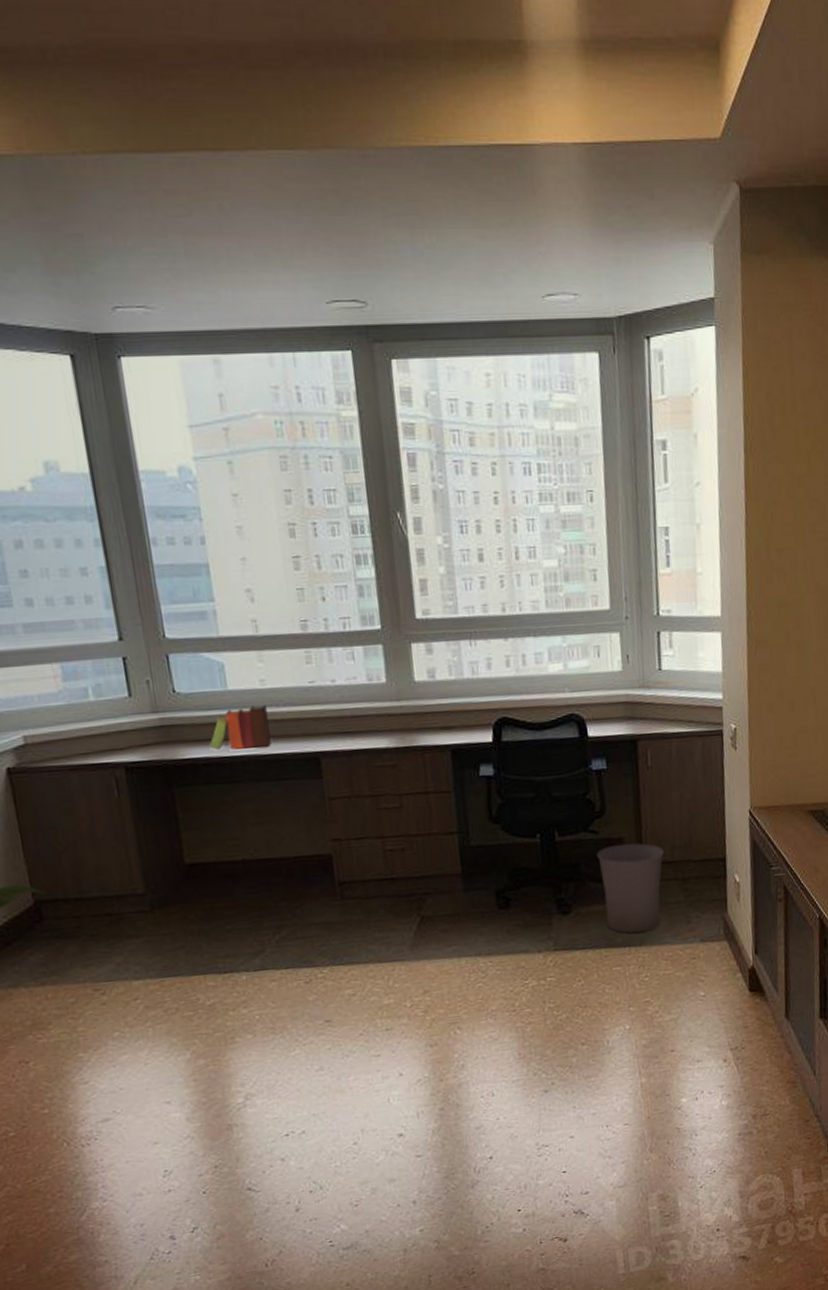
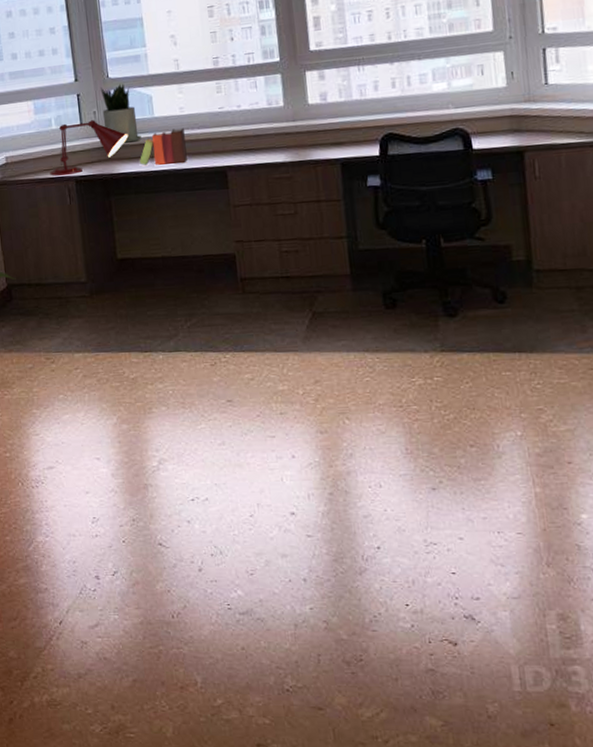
desk lamp: none [88,691,195,763] -> present [50,120,129,177]
planter: none [154,646,212,722] -> present [100,83,141,143]
waste bin: present [596,843,664,933] -> none [483,250,555,340]

